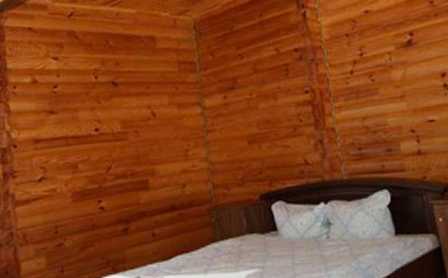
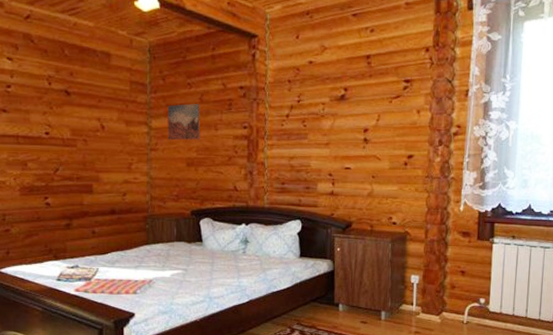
wall art: none [220,73,259,119] -> present [167,103,200,141]

